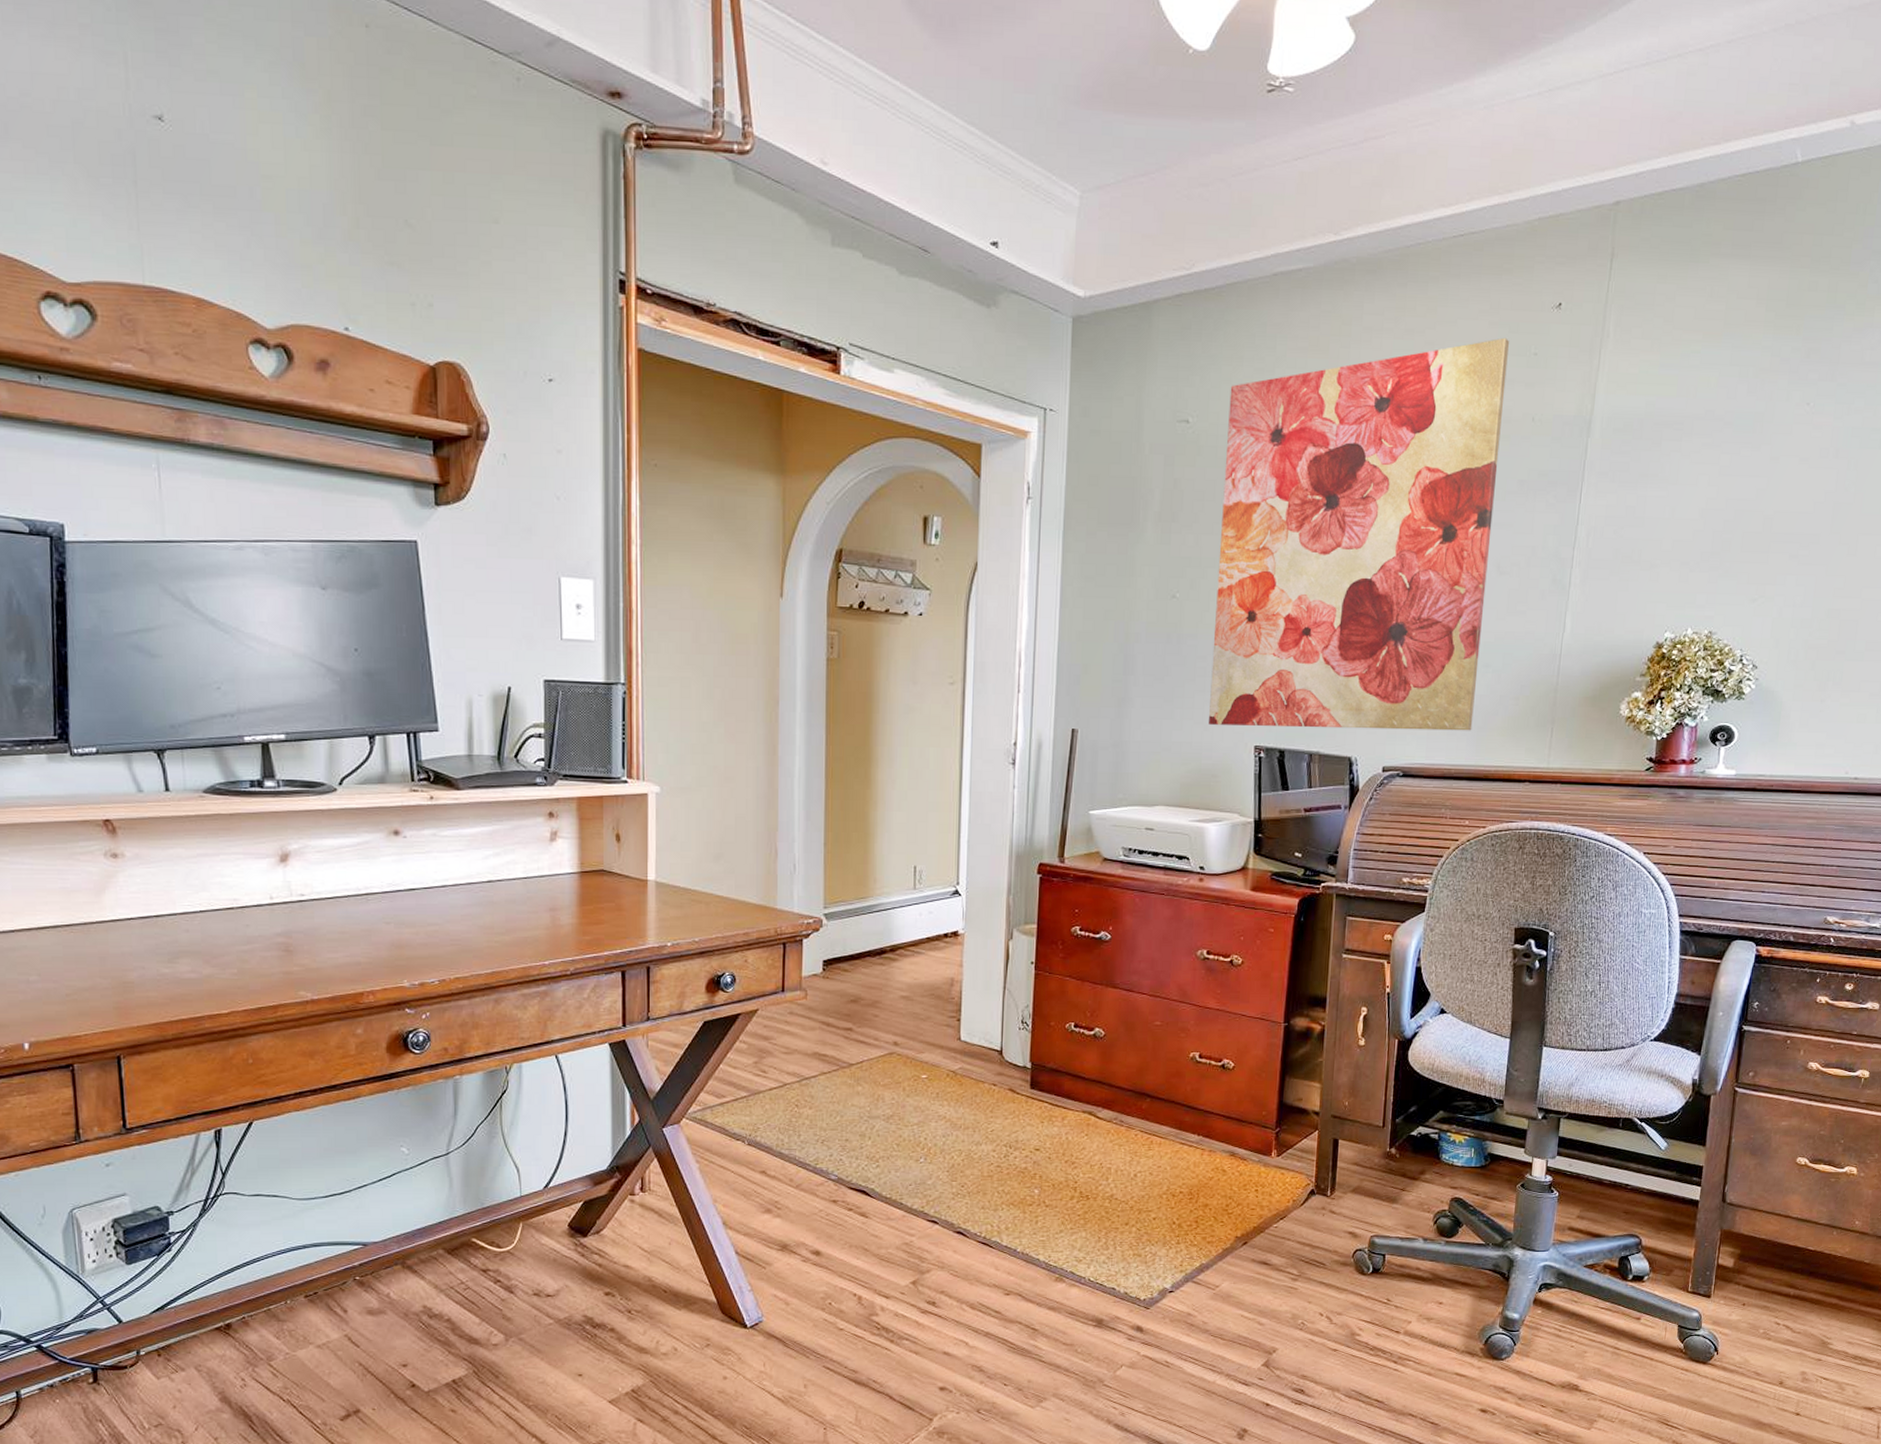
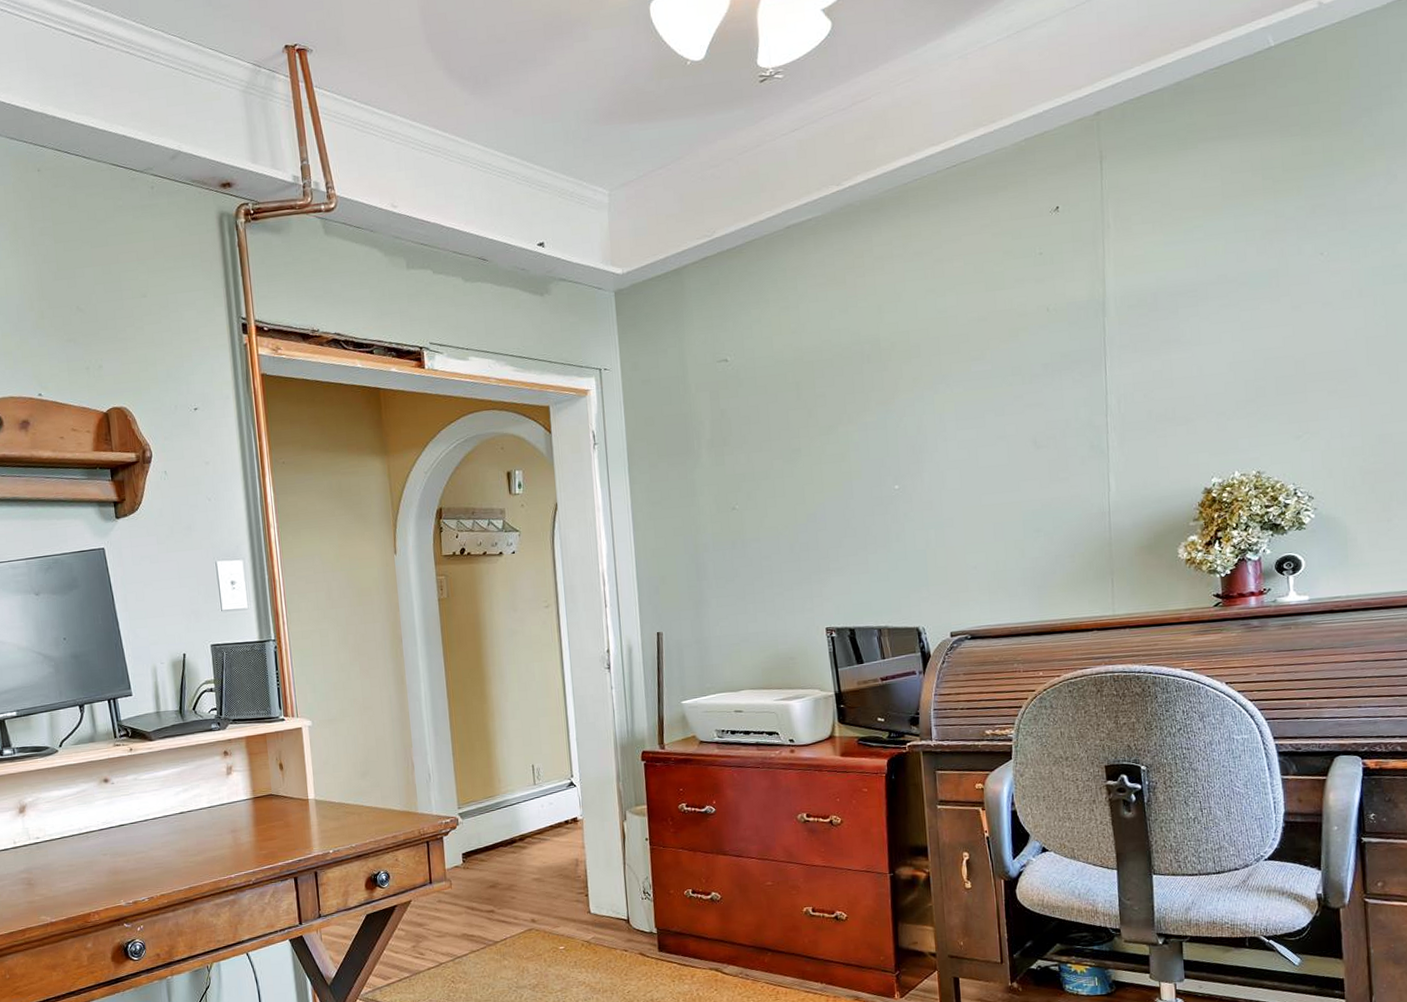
wall art: present [1209,337,1509,731] -> none [761,244,1033,614]

